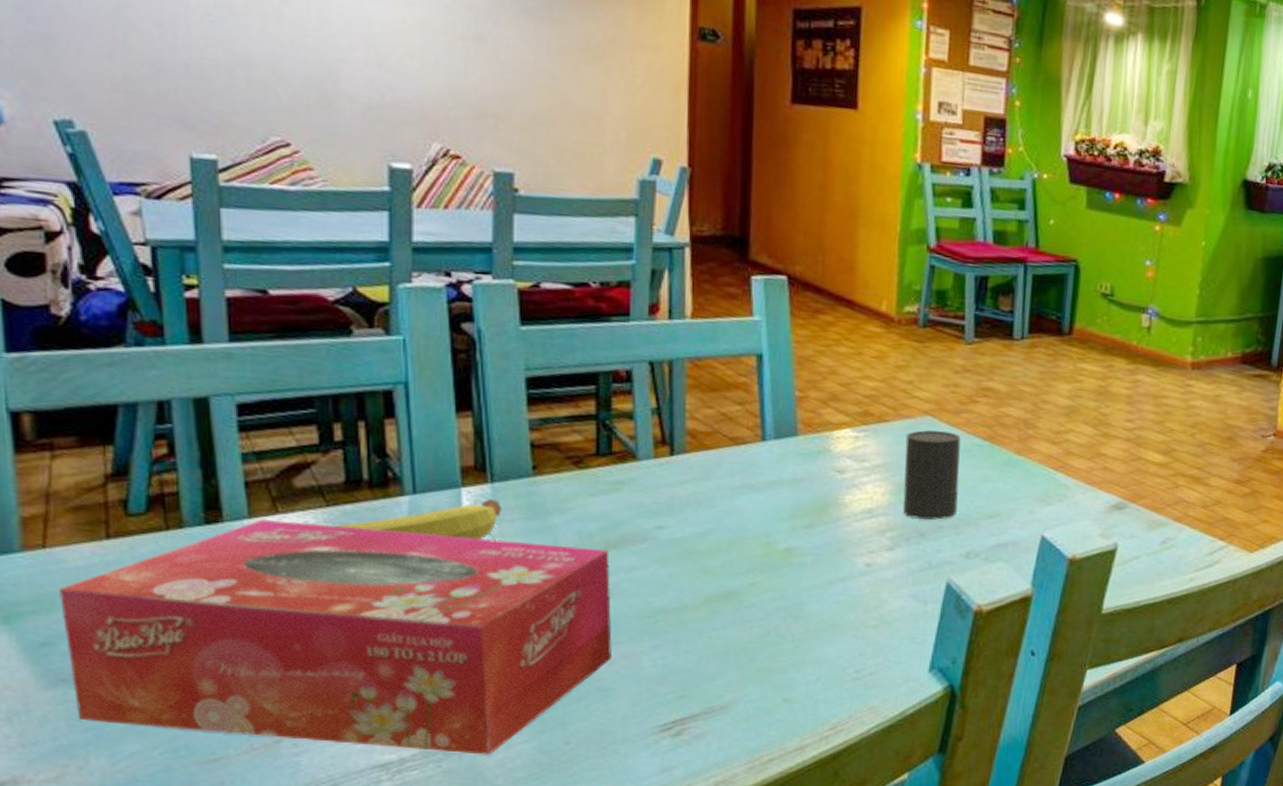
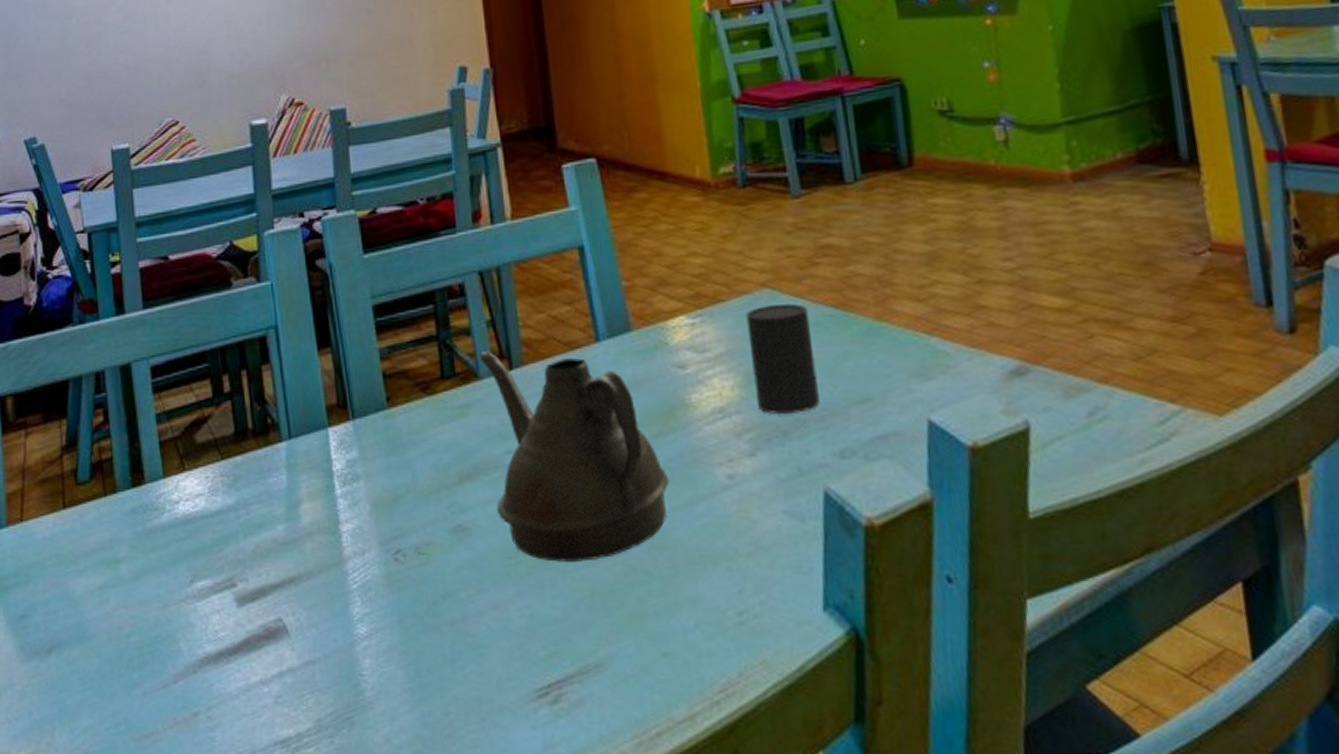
tissue box: present [59,519,612,755] -> none [32,477,479,729]
fruit: present [334,499,501,540] -> none [228,437,364,483]
teapot: none [640,436,813,624] -> present [479,351,670,562]

